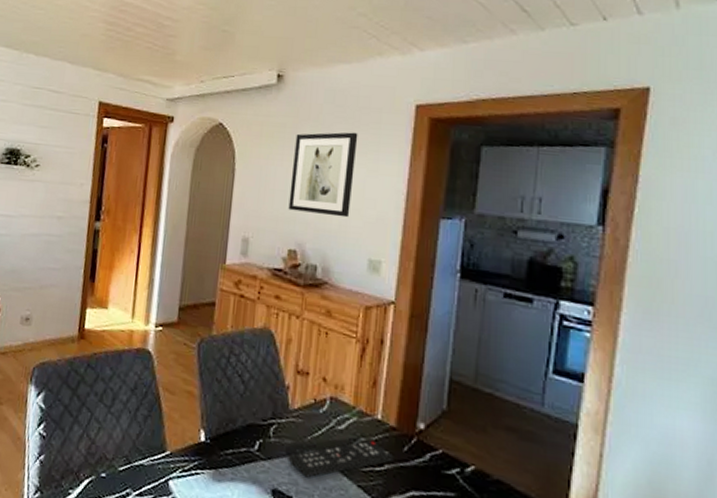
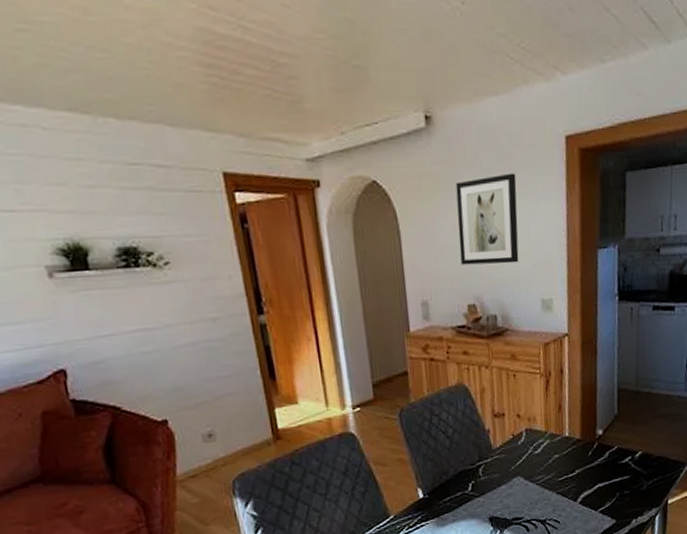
remote control: present [288,440,394,478] -> none [498,455,582,500]

